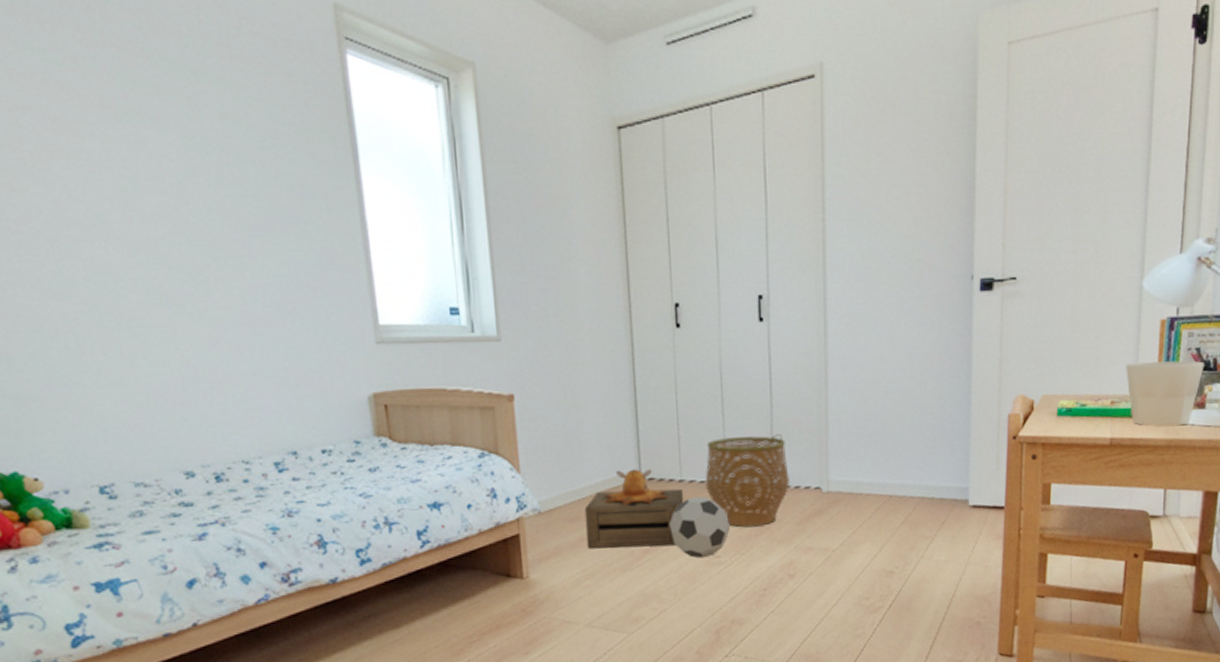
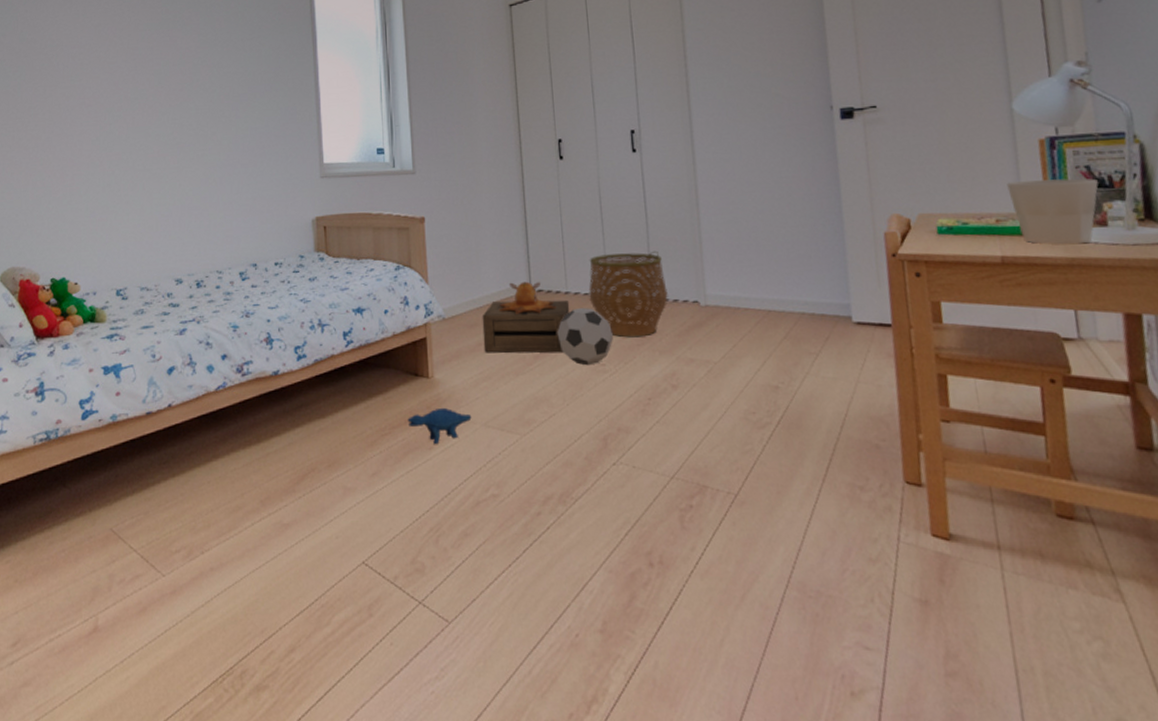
toy dinosaur: none [499,609,574,648] -> present [407,407,472,444]

